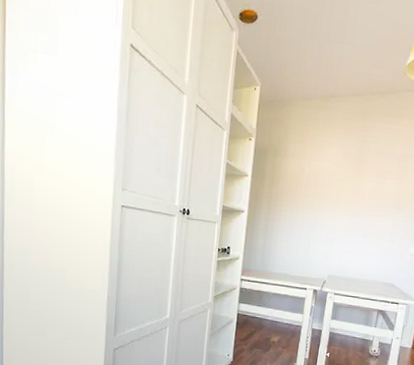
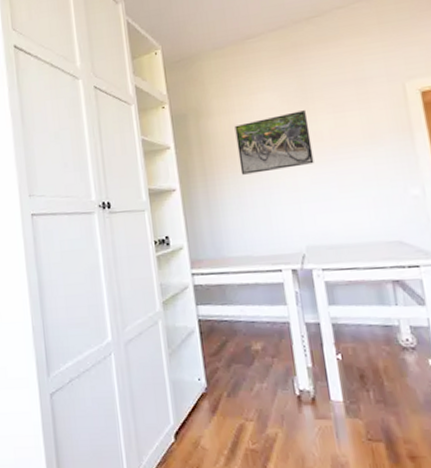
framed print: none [297,169,358,214] -> present [234,110,314,175]

